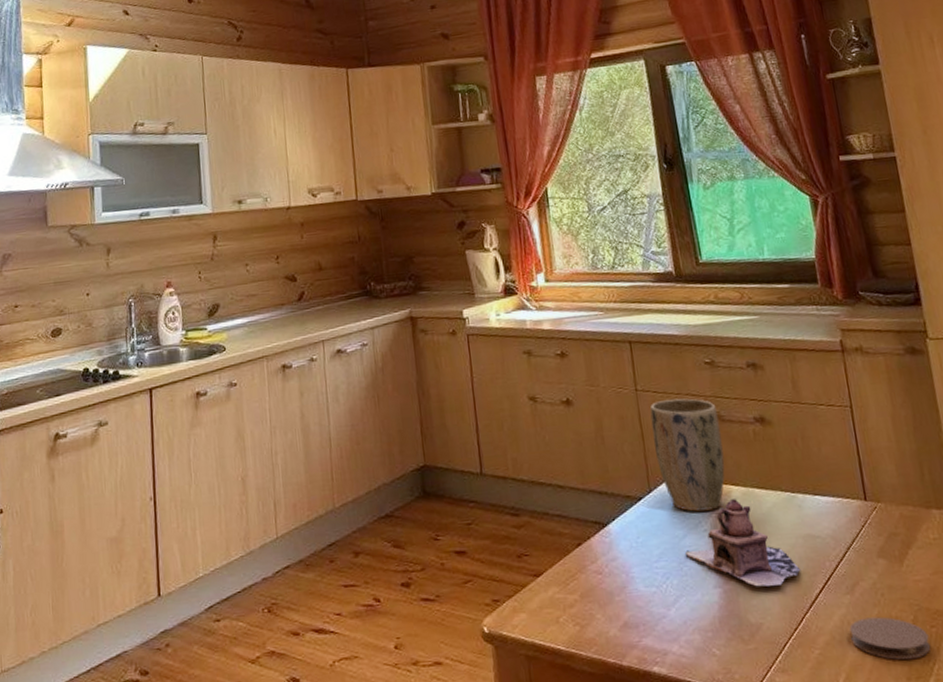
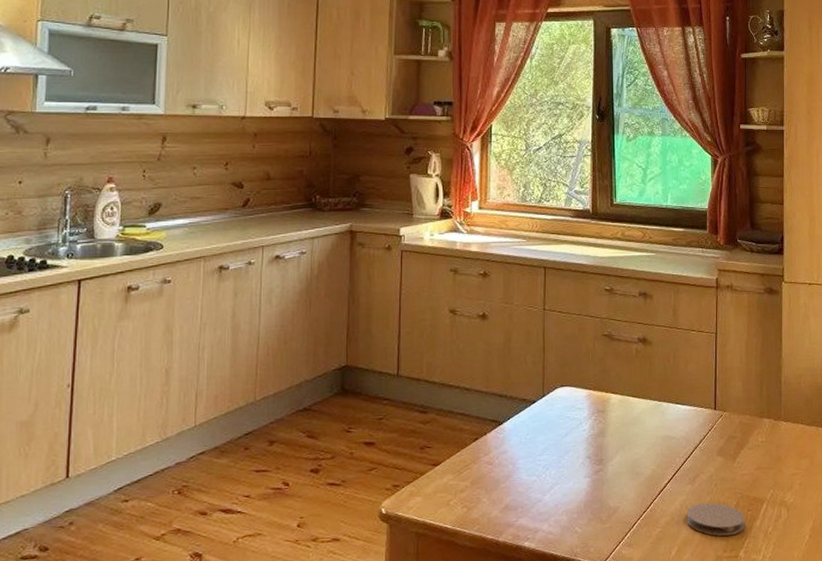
plant pot: present [650,398,725,512] -> none [553,318,610,415]
teapot: present [684,499,801,587] -> none [564,405,656,478]

